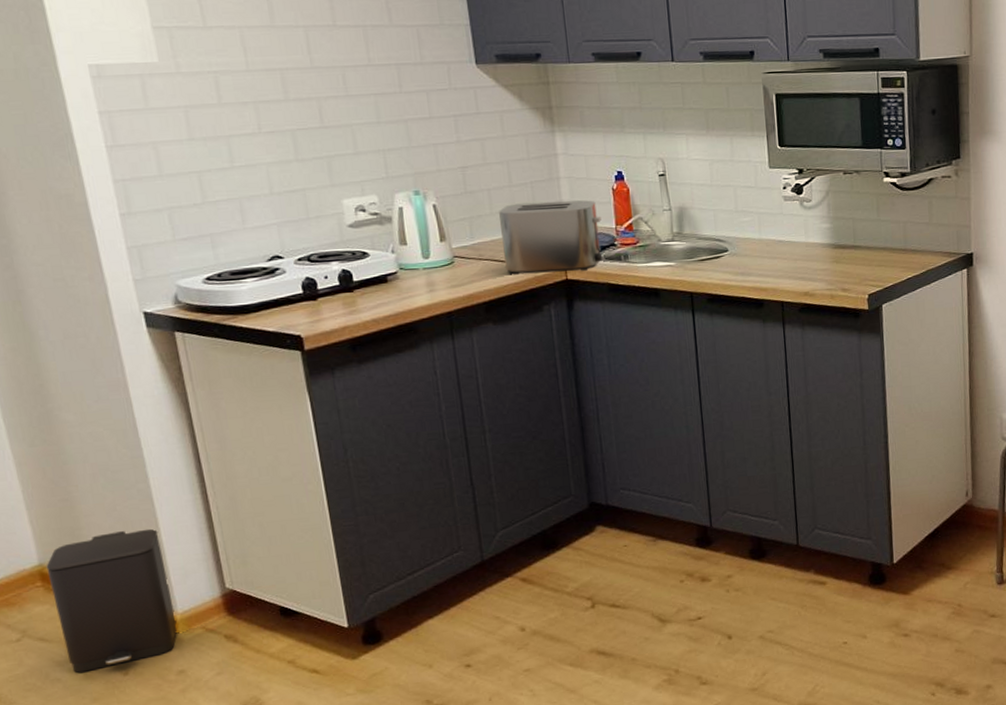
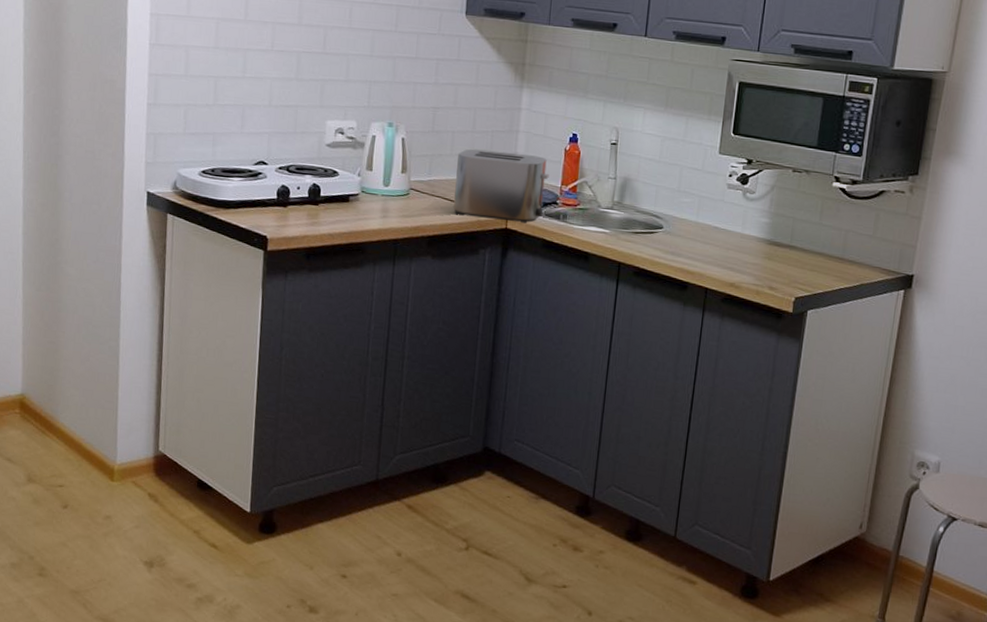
pedal bin: present [46,528,178,673] -> none [25,379,117,498]

